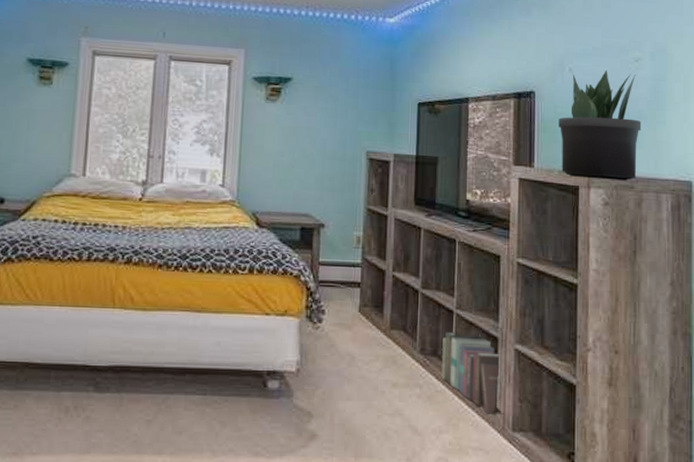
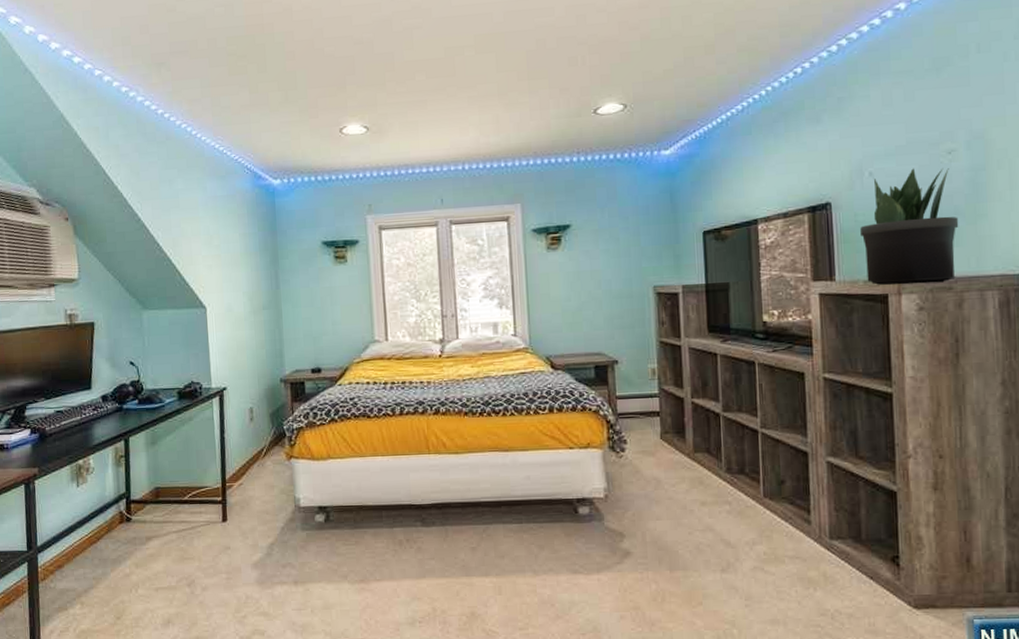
books: present [442,332,504,415] -> none [749,449,820,525]

